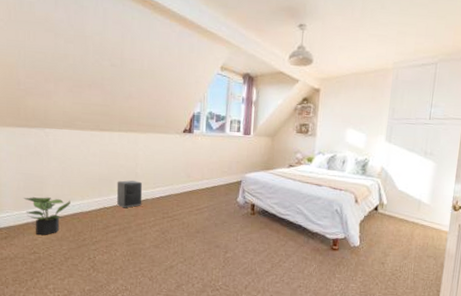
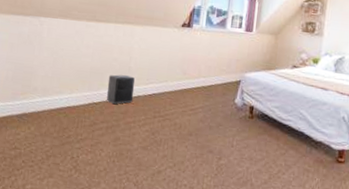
potted plant: present [24,196,70,236] -> none [11,87,59,130]

